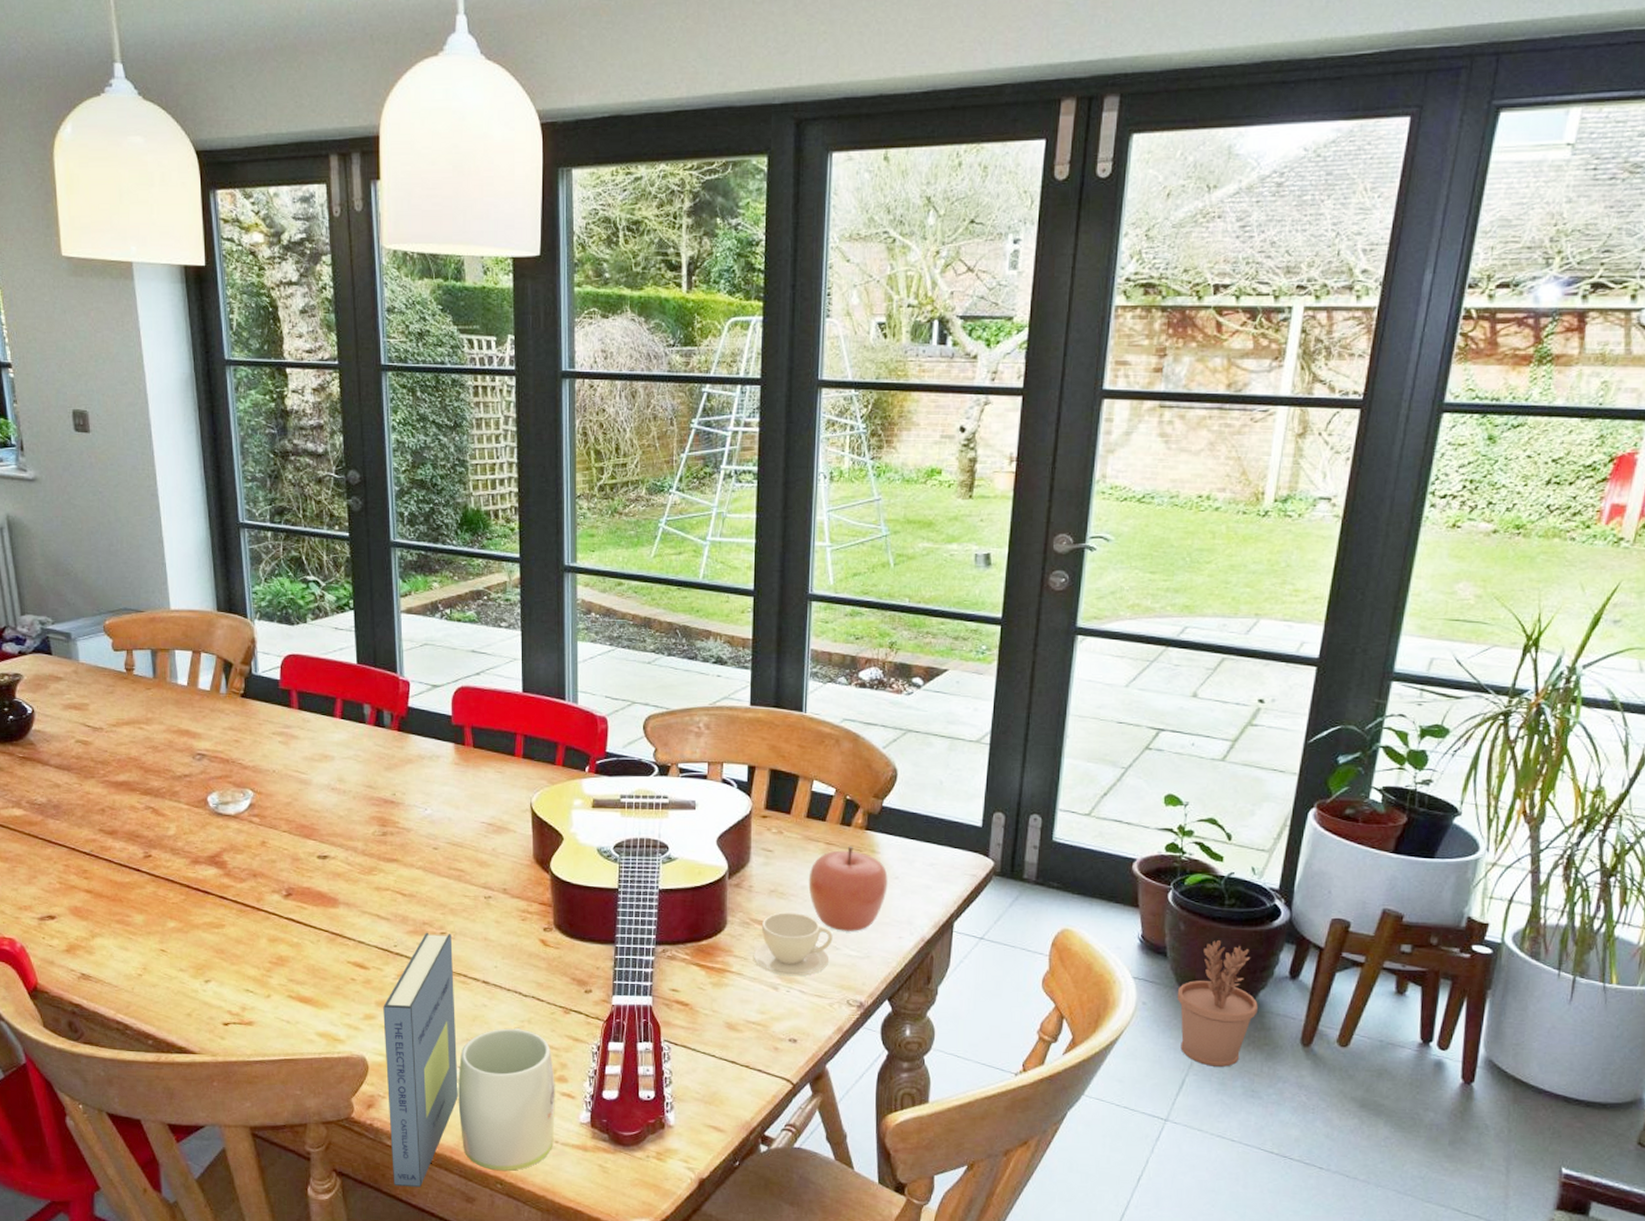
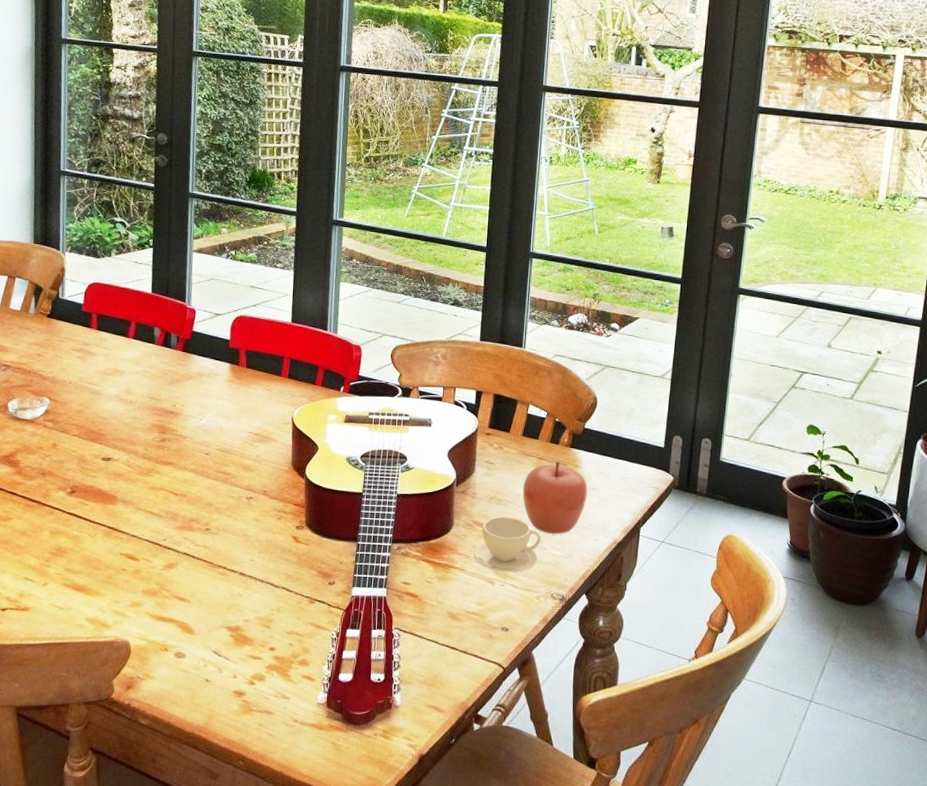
book: present [383,932,458,1188] -> none [144,528,215,765]
mug: present [458,1027,555,1172] -> none [209,615,298,749]
flower pot: present [1177,939,1258,1067] -> none [818,546,882,655]

